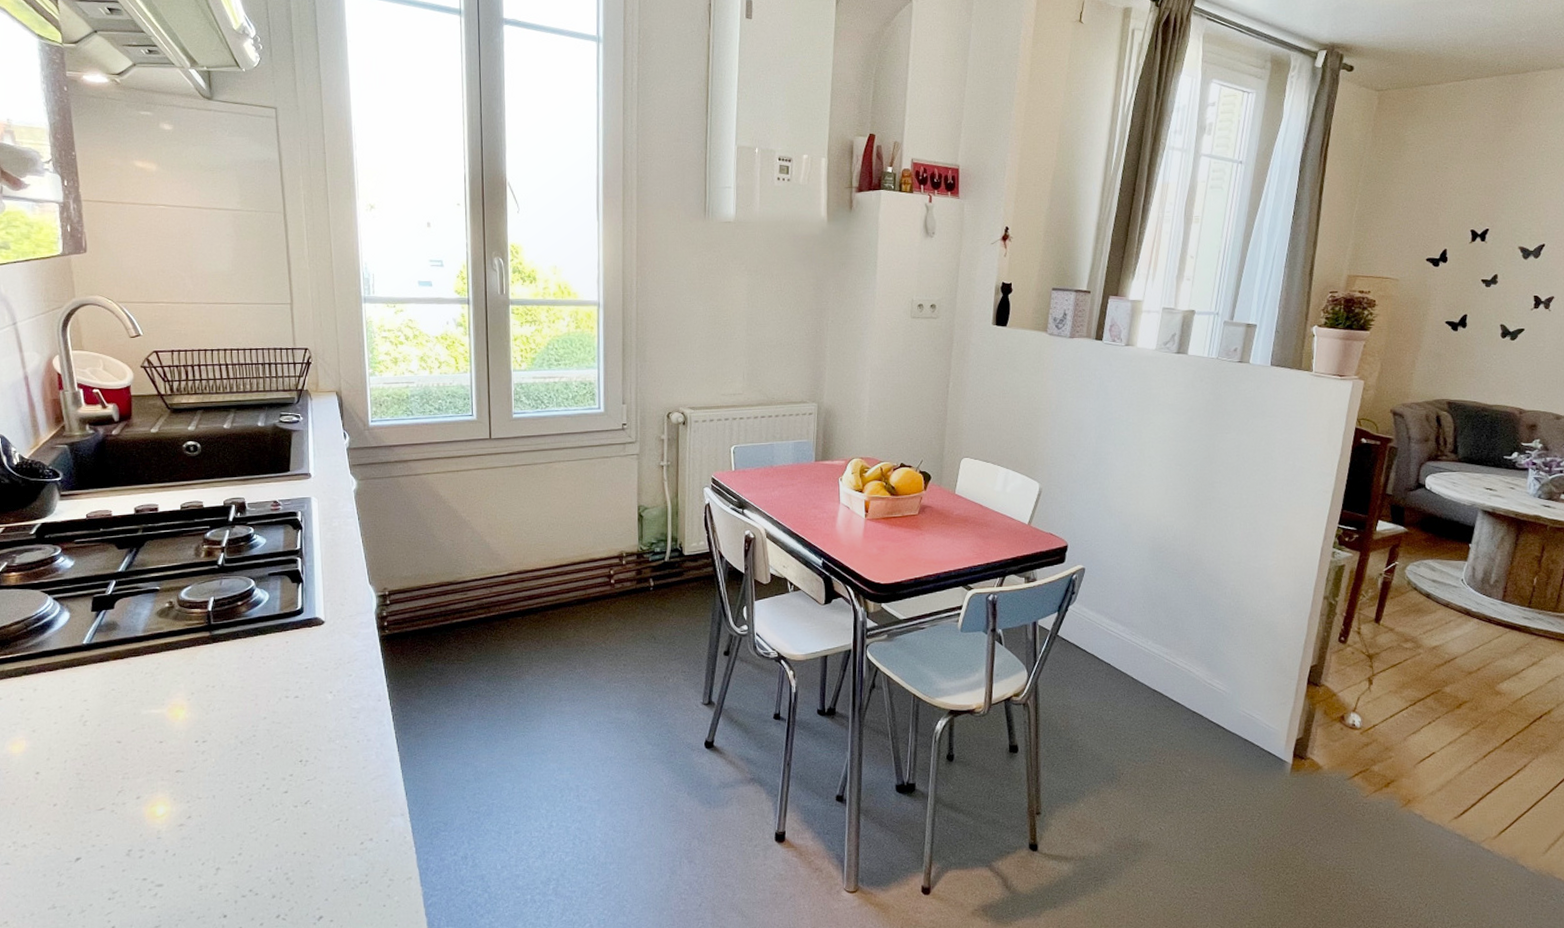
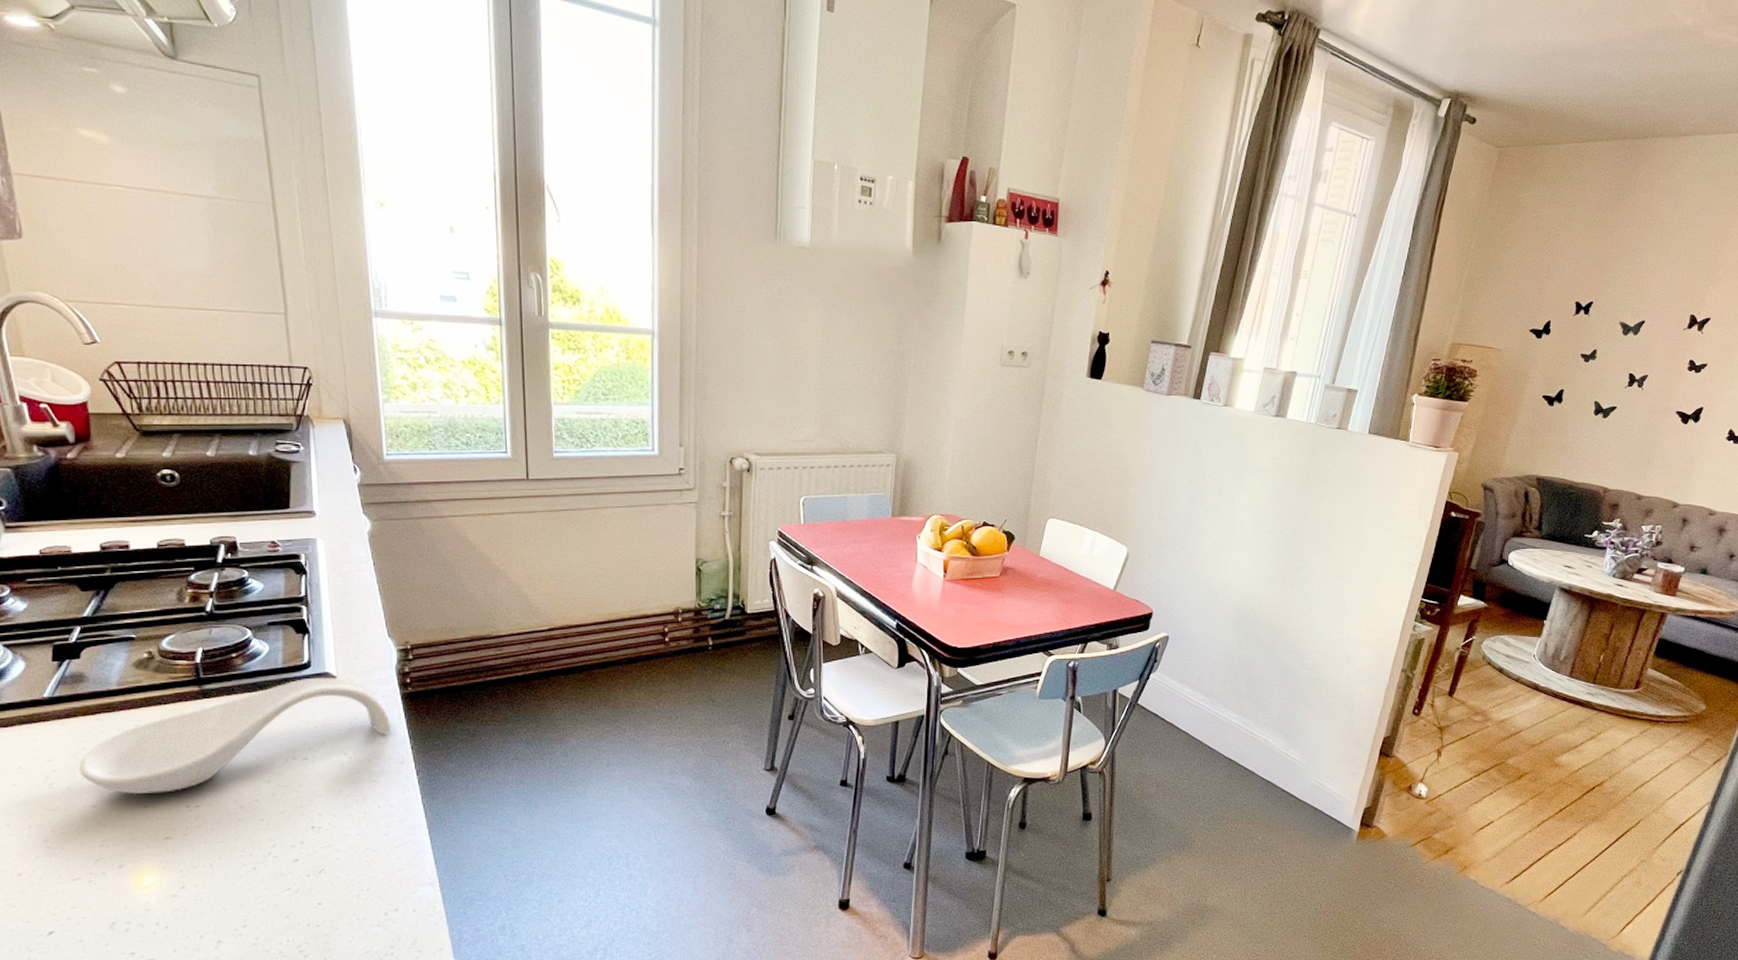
spoon rest: none [108,621,371,731] -> present [79,677,392,795]

